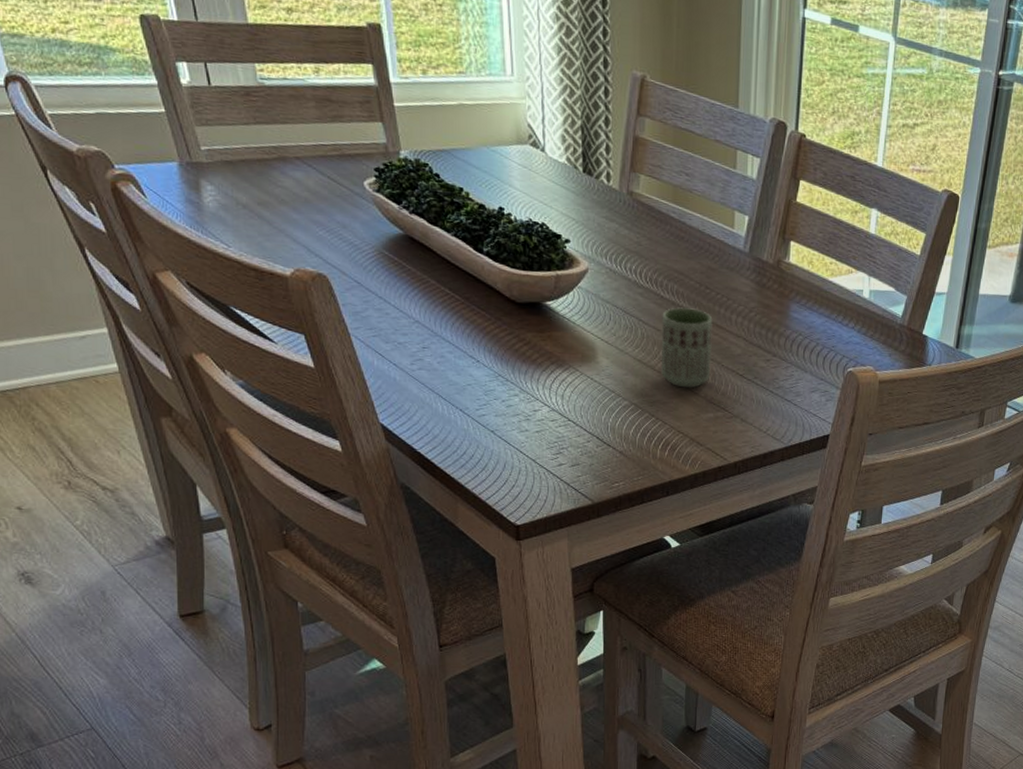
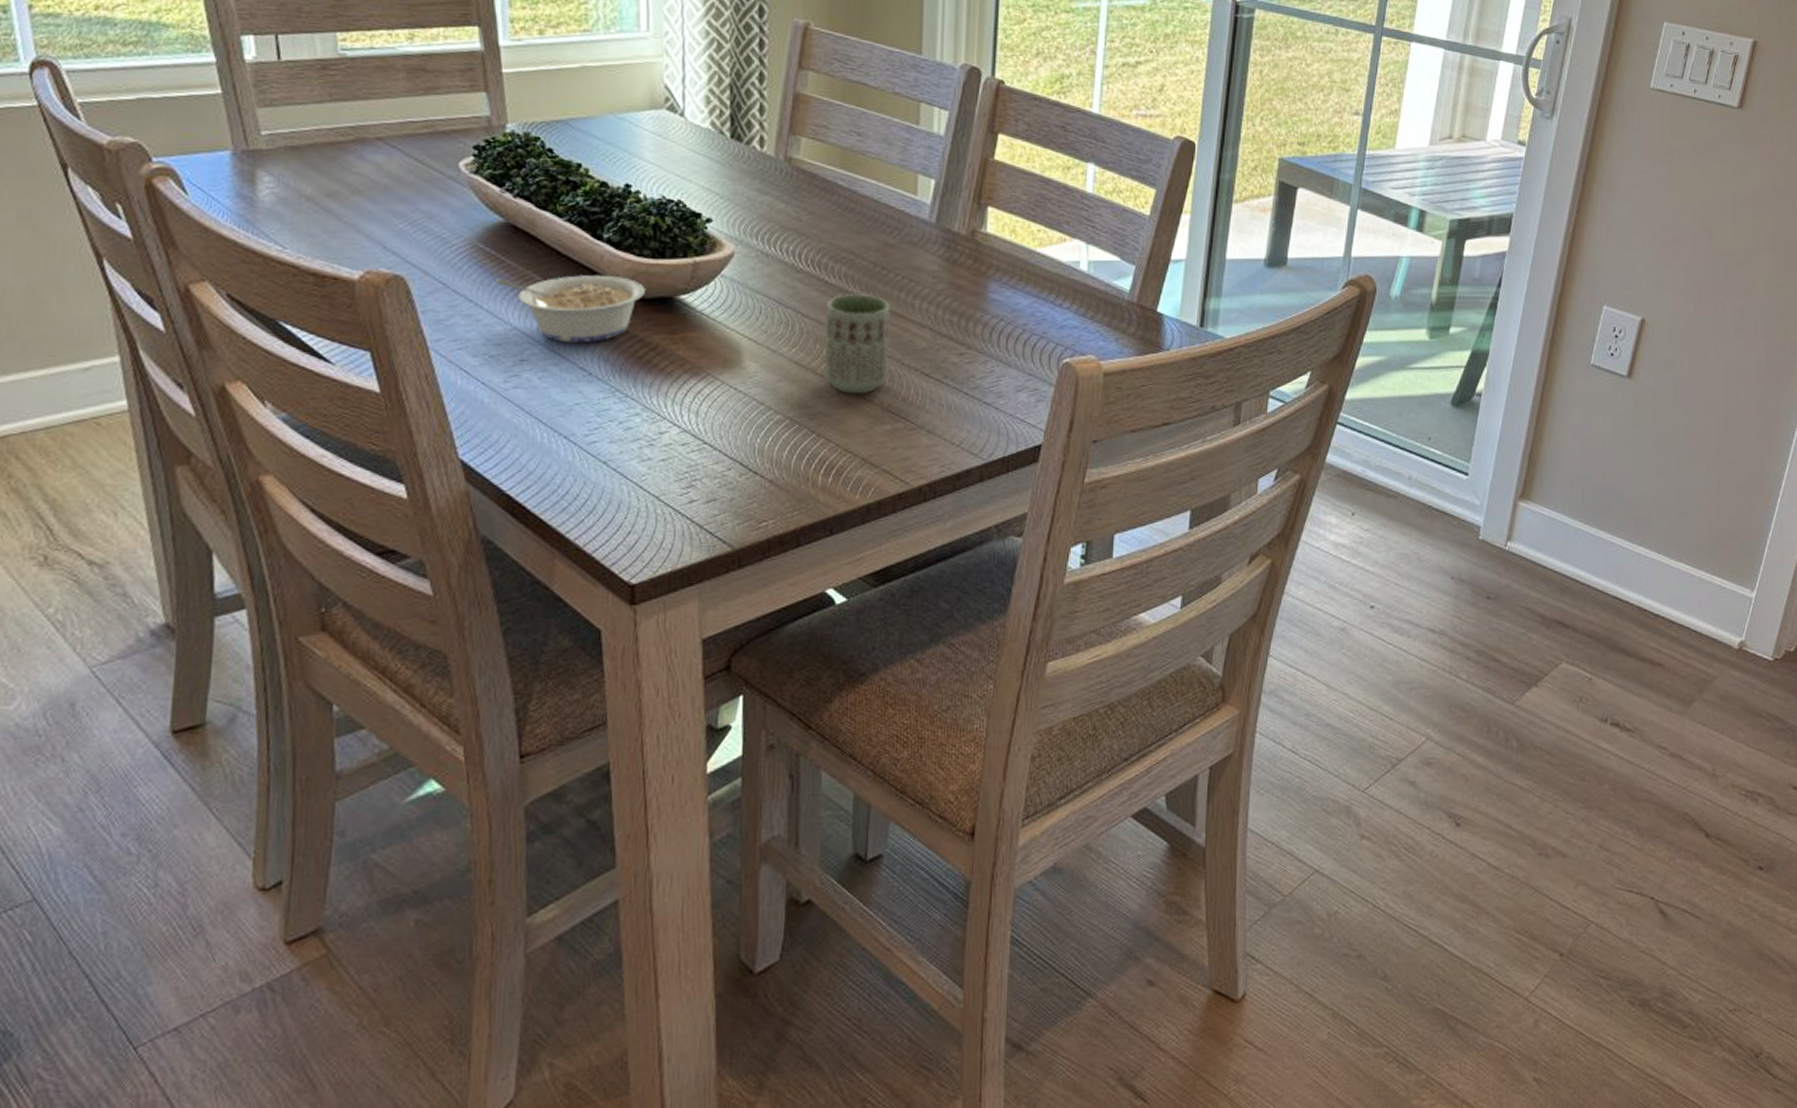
legume: none [400,279,518,337] -> present [496,275,645,343]

